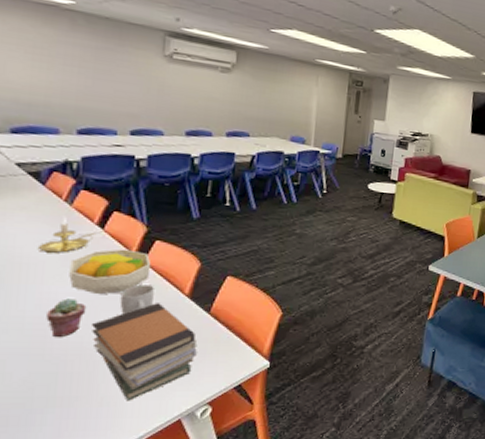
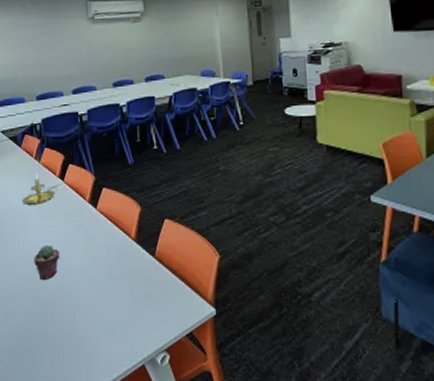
fruit bowl: present [69,249,152,295] -> none [44,198,102,241]
book stack: present [92,303,198,401] -> none [66,247,149,343]
mug: present [120,284,154,314] -> none [83,230,108,258]

